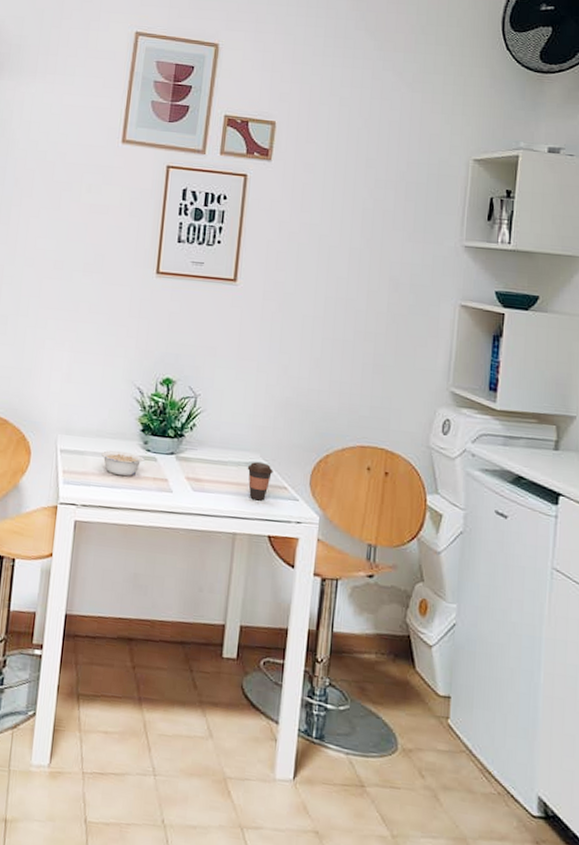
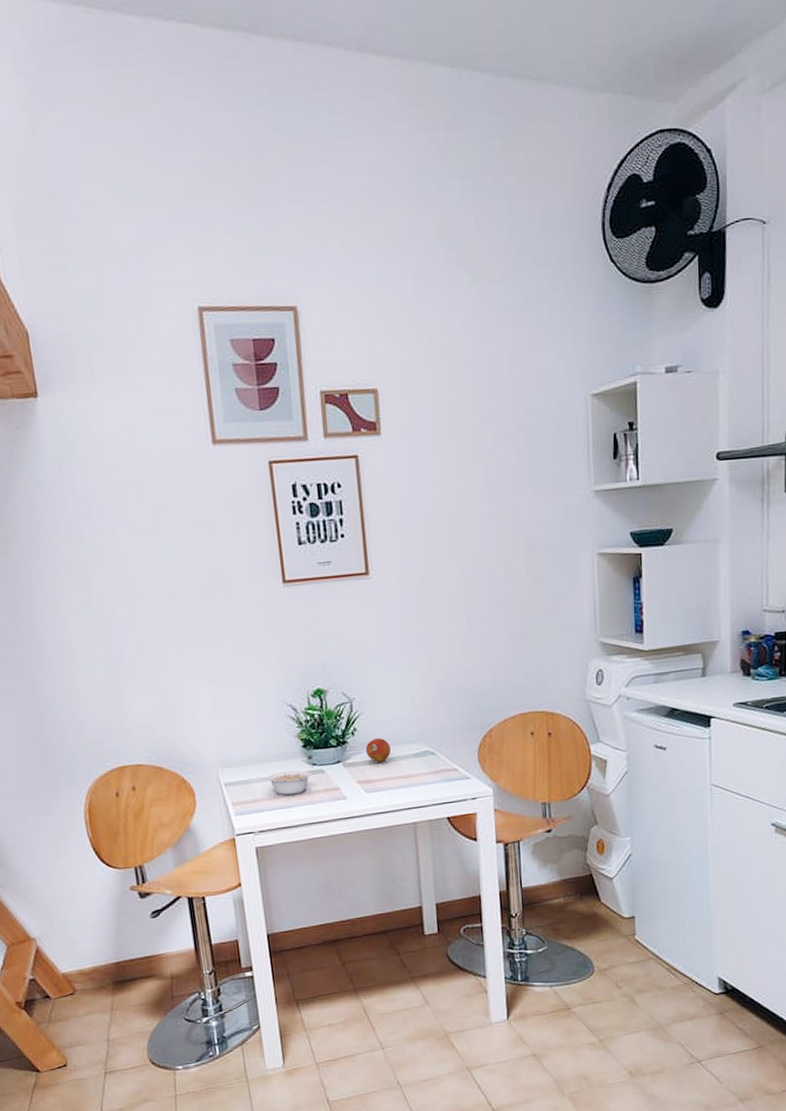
fruit: none [200,438,225,463] -> present [365,738,391,762]
coffee cup: present [247,462,273,501] -> none [415,751,441,788]

